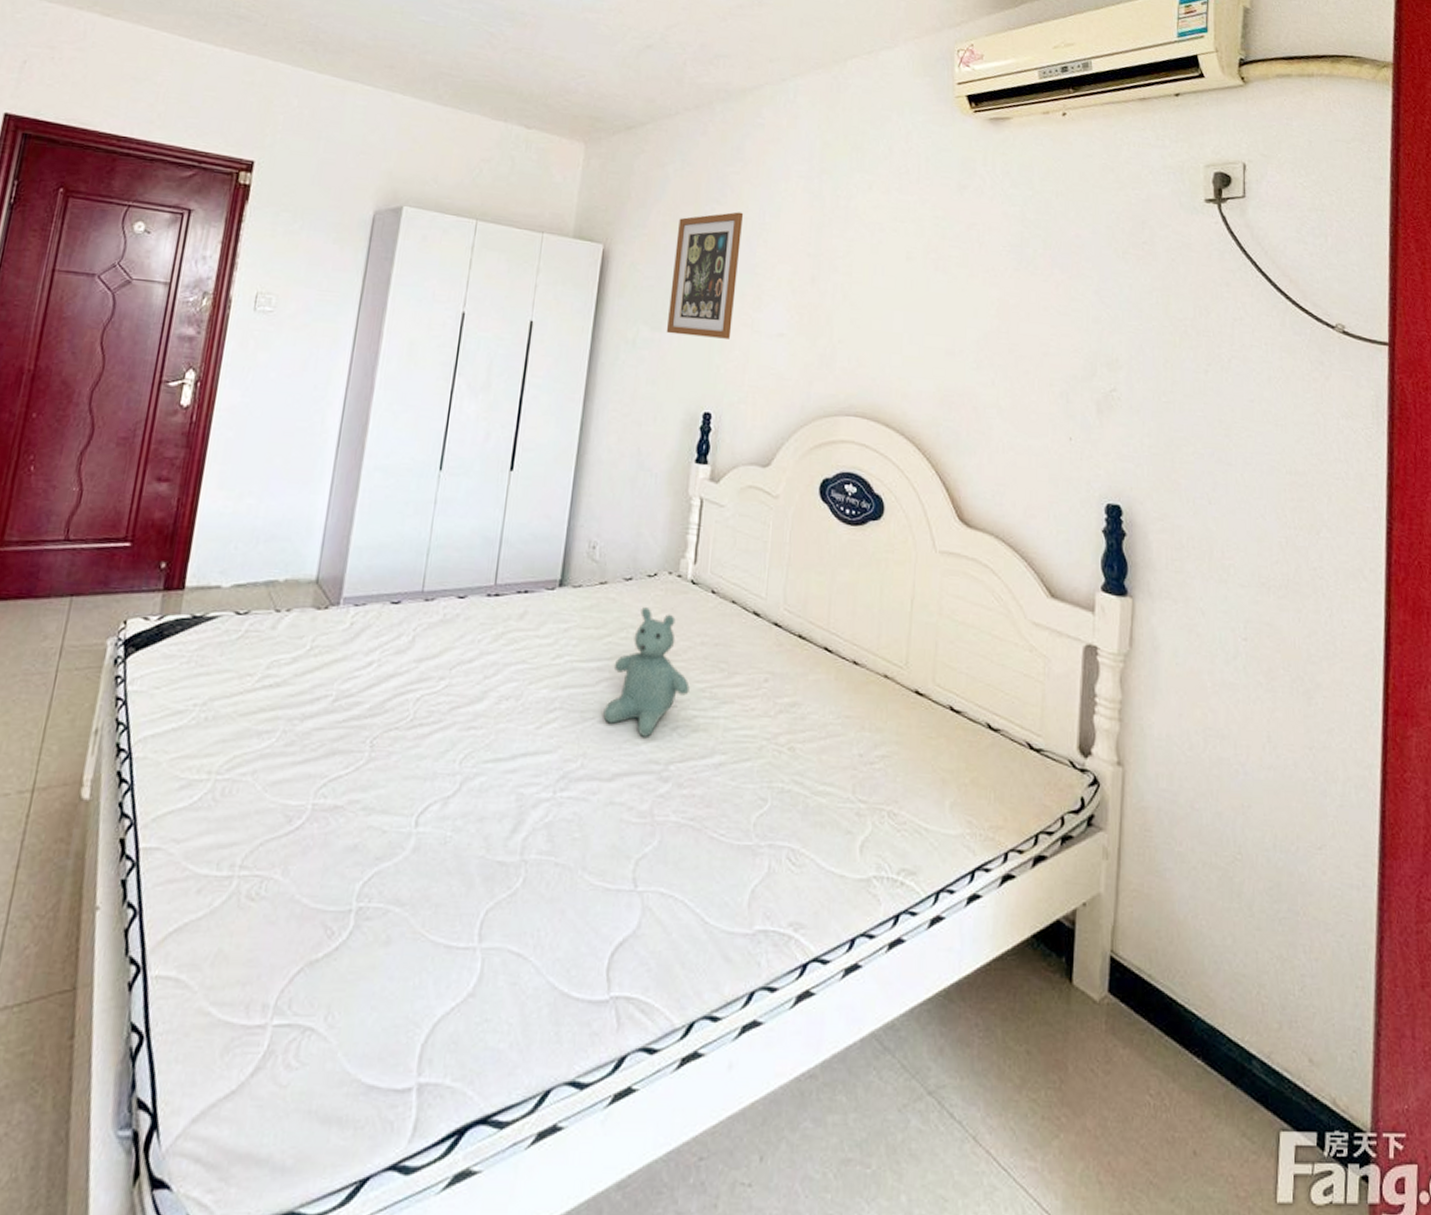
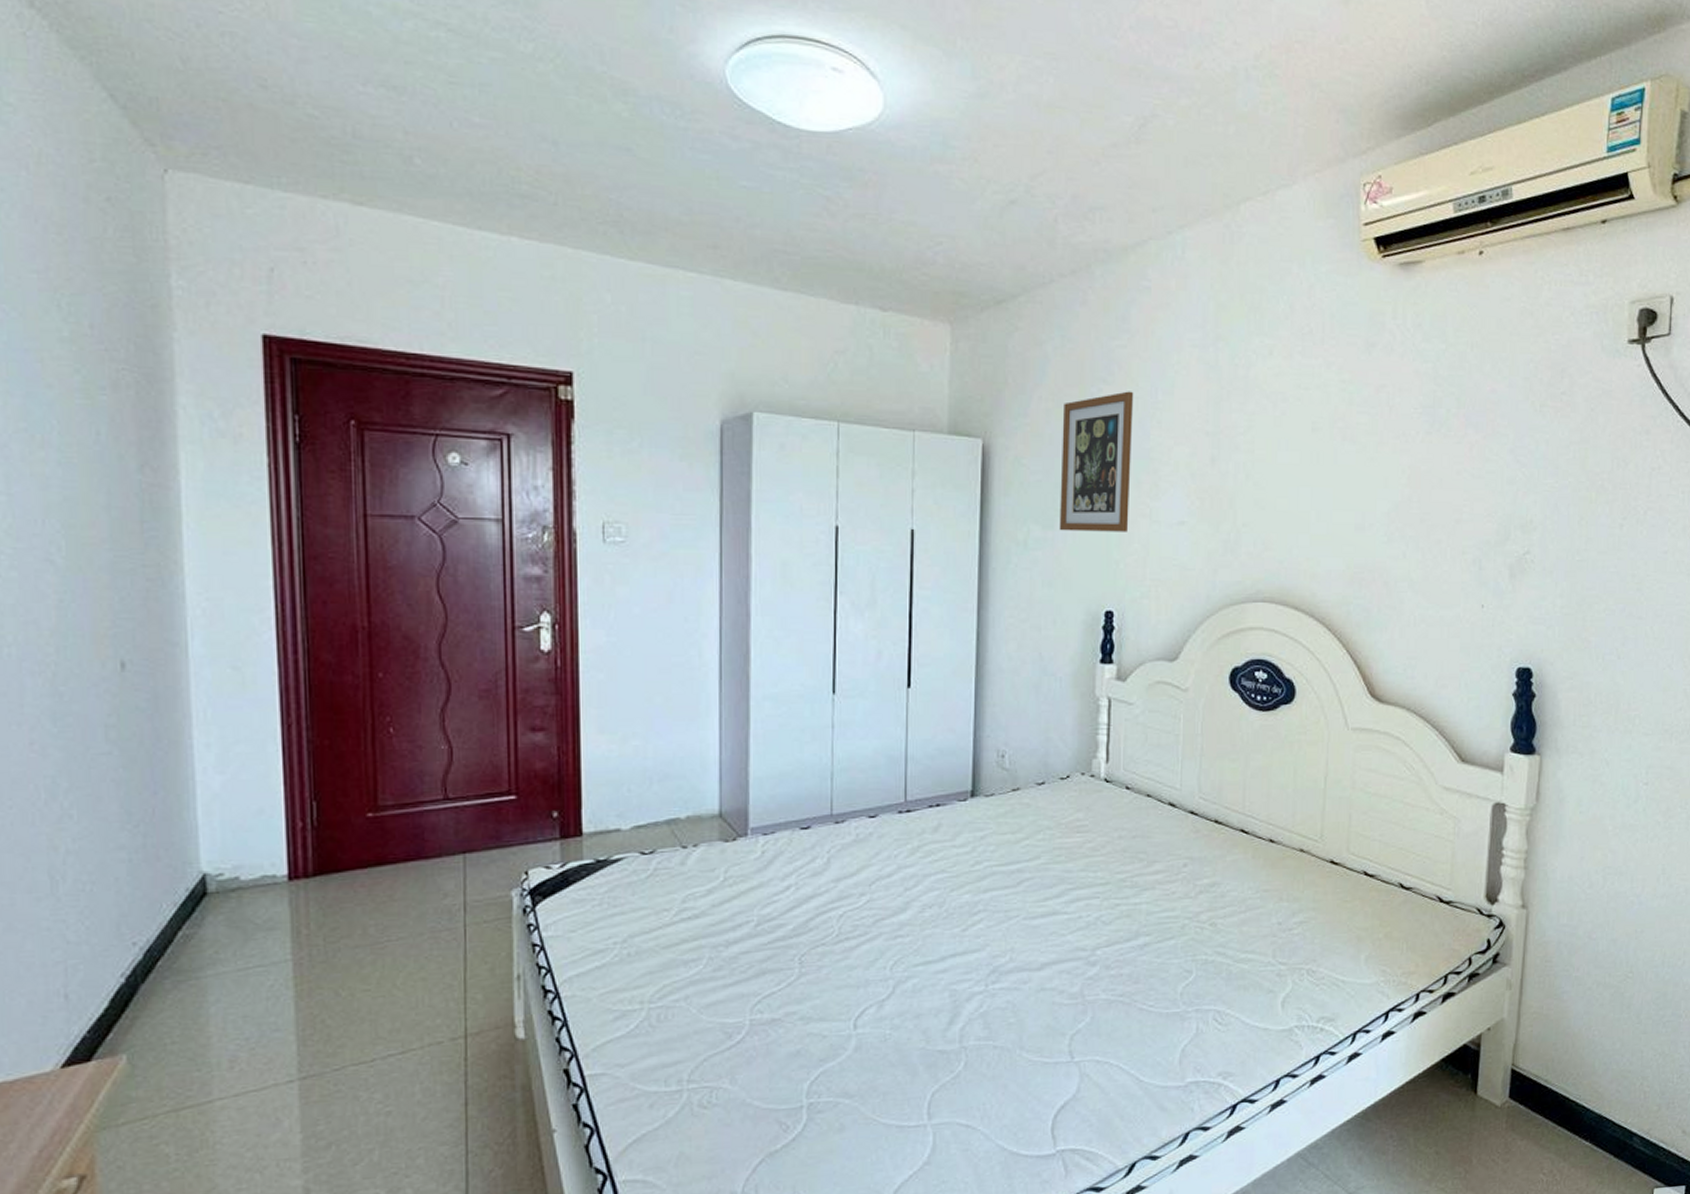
stuffed bear: present [603,607,690,737] -> none [1027,809,1110,928]

